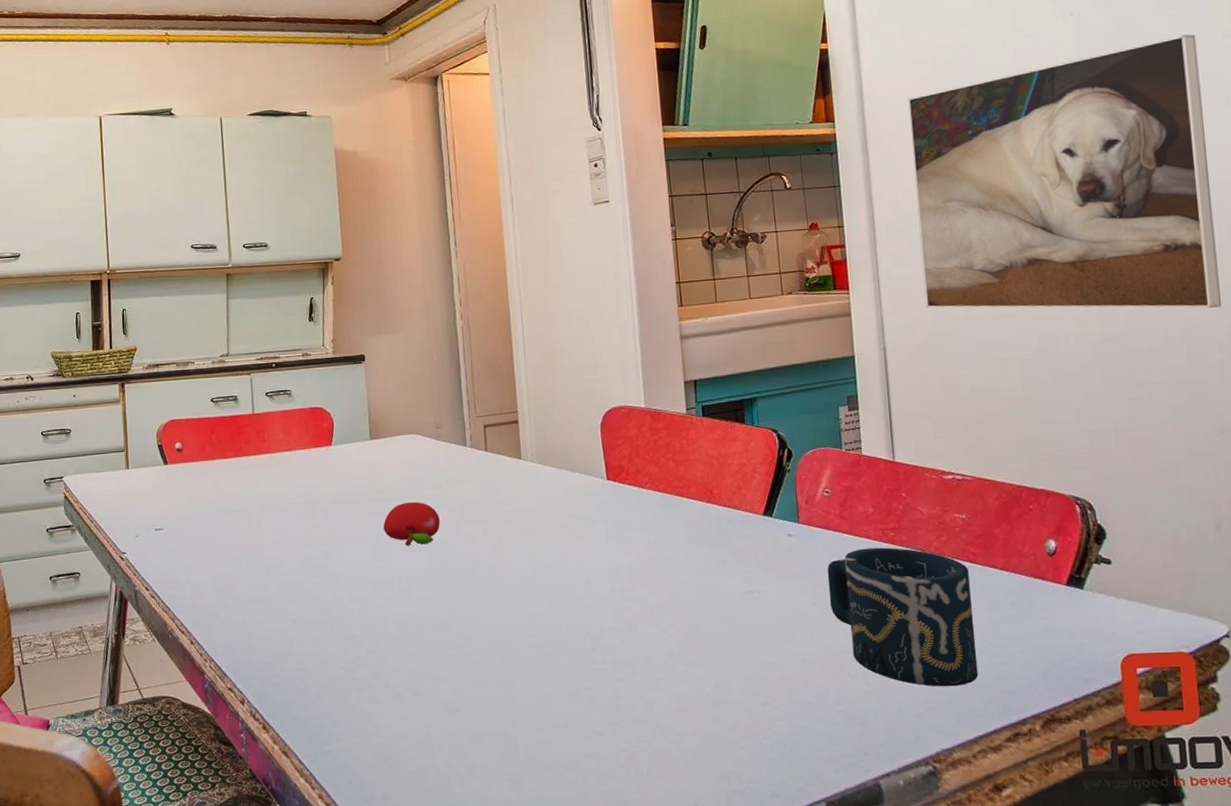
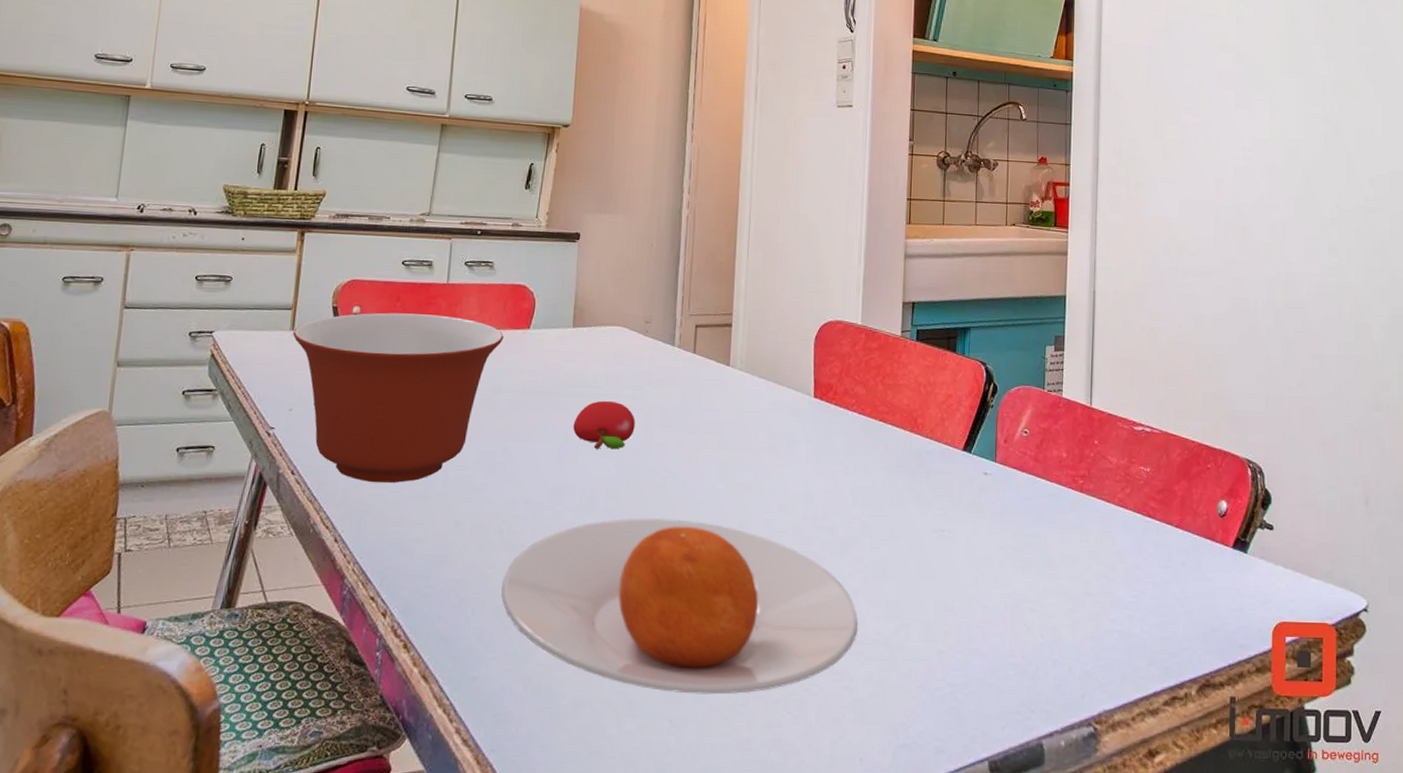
mixing bowl: none [128,442,310,592] -> present [292,312,504,483]
plate: none [340,601,679,755] -> present [501,517,859,695]
cup: present [827,547,979,687] -> none [1015,494,1147,645]
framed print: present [907,34,1221,309] -> none [1135,30,1388,289]

